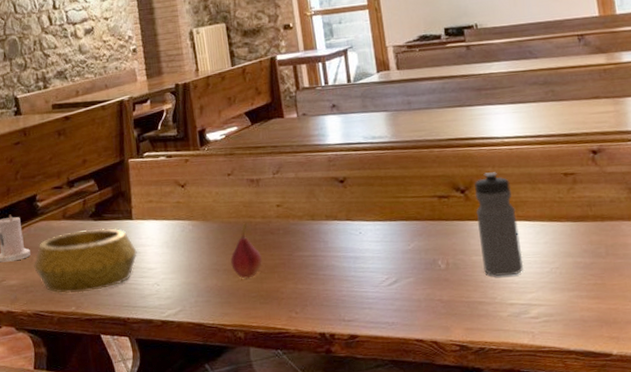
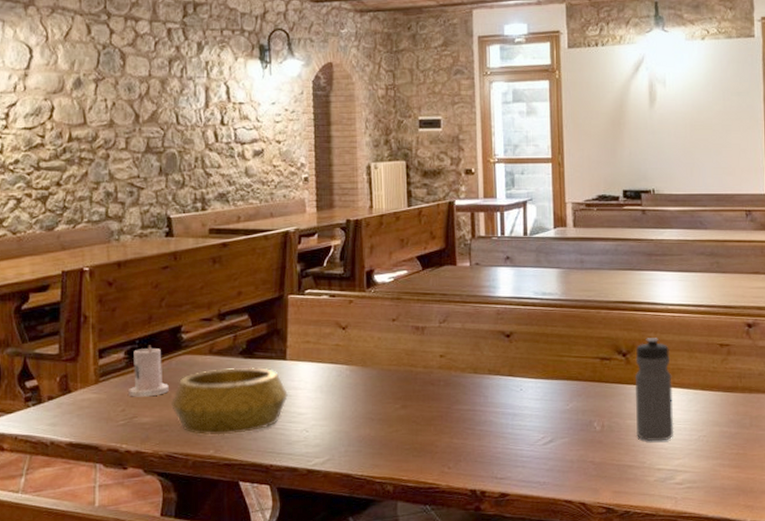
fruit: present [230,223,263,279] -> none [387,371,420,430]

